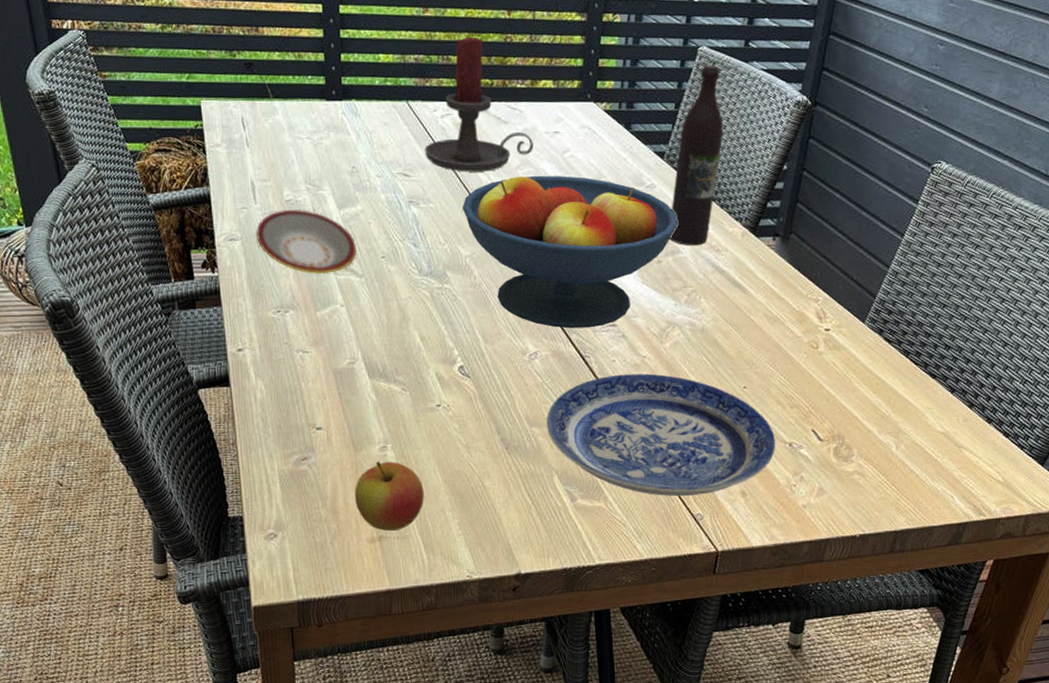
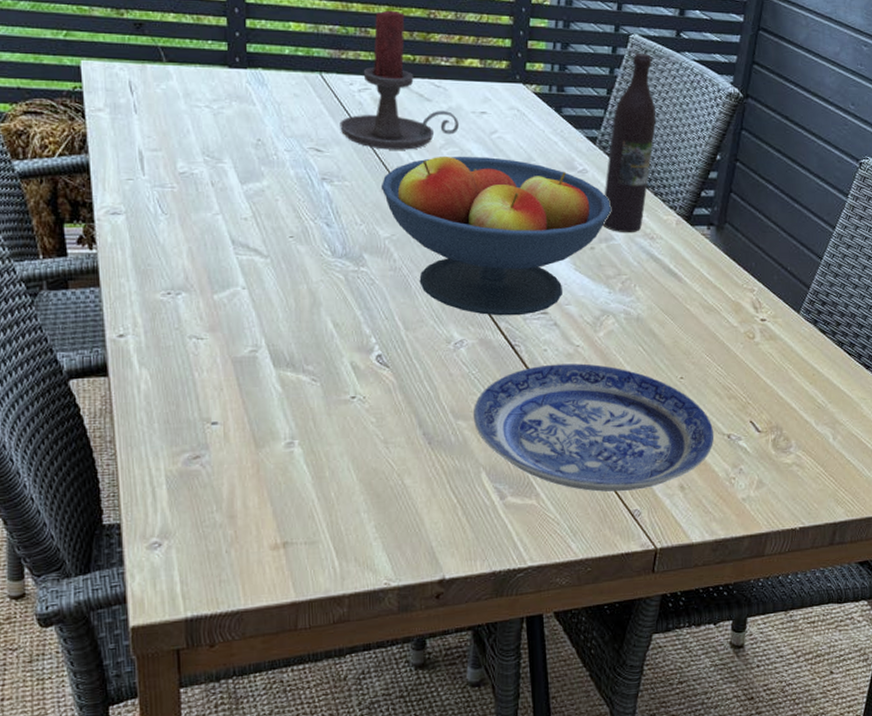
plate: present [255,210,357,274] -> none [143,183,262,253]
apple: present [354,461,424,531] -> none [255,458,336,536]

